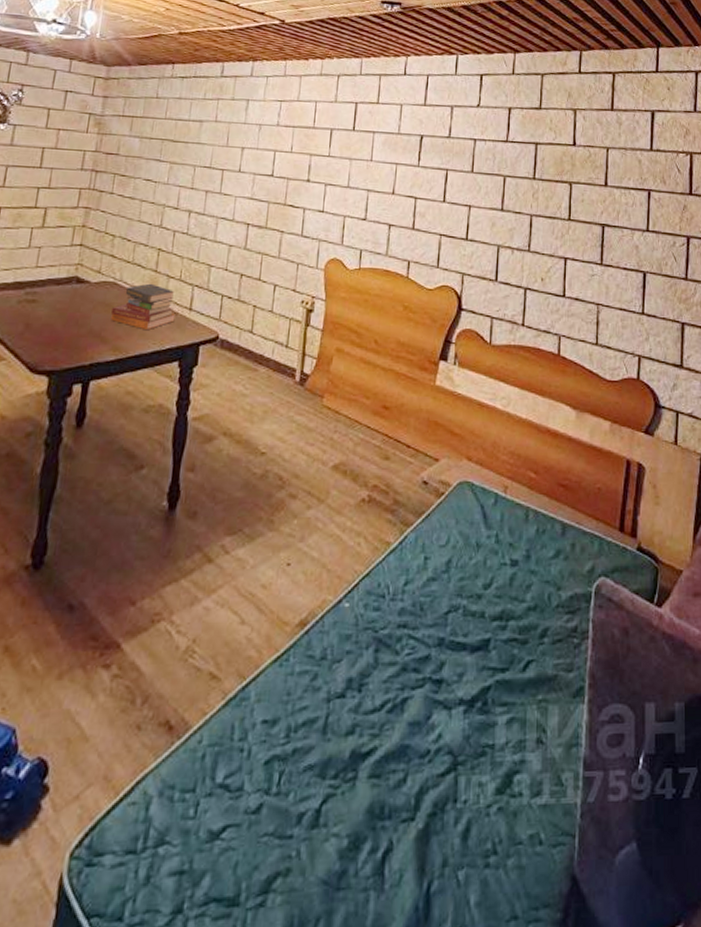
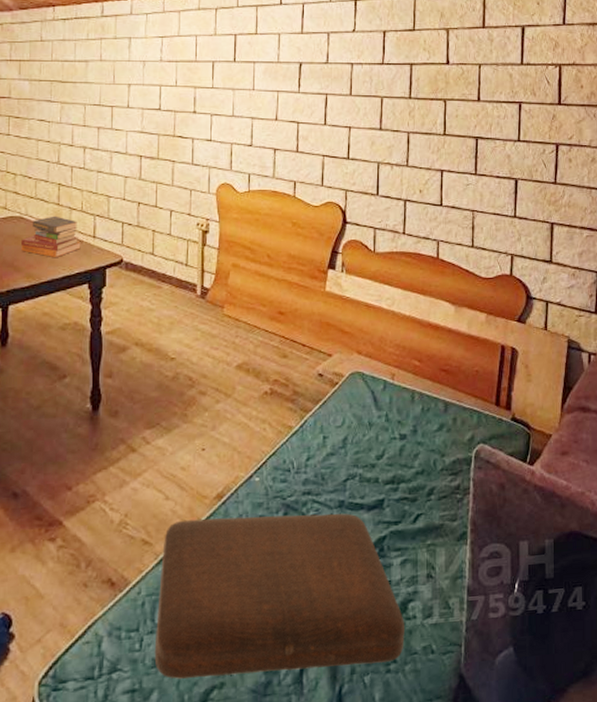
cushion: none [210,650,508,860] -> present [154,513,404,679]

